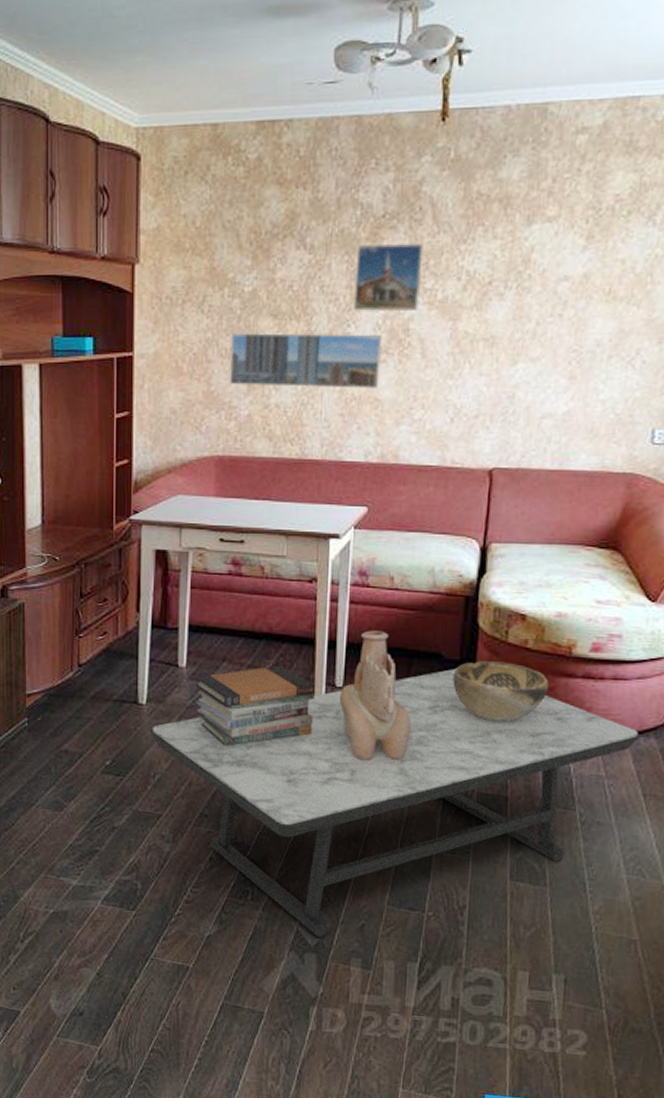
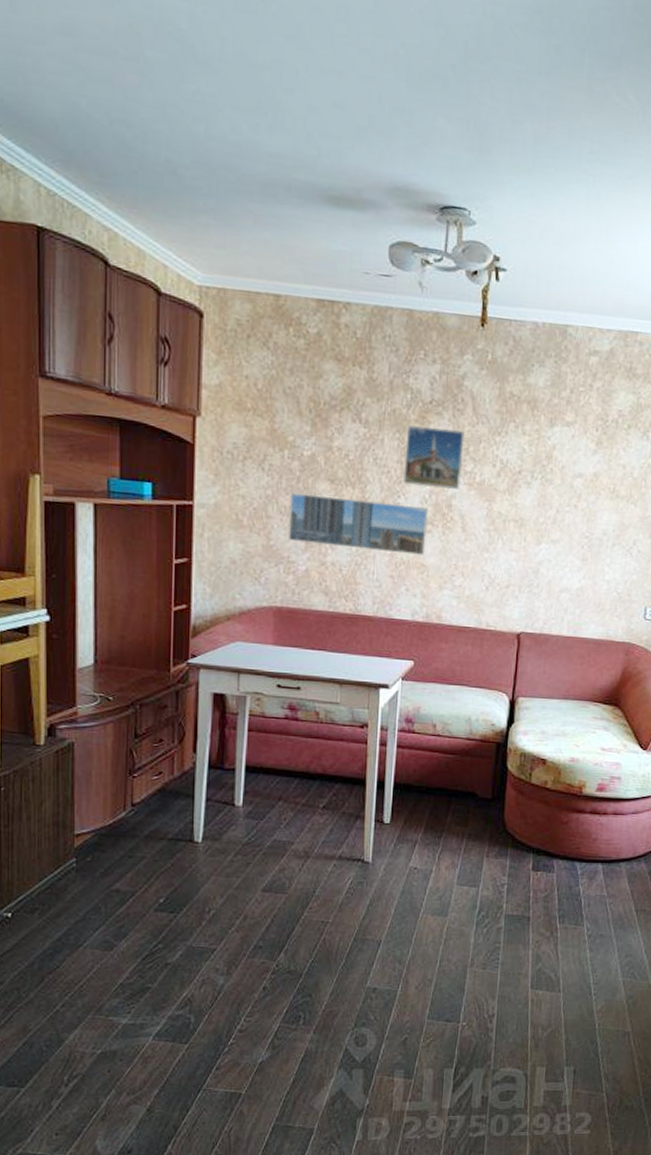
coffee table: present [150,669,641,937] -> none [205,806,634,1053]
book stack: present [194,665,315,747] -> none [250,804,365,881]
decorative vase: present [339,630,411,761] -> none [386,772,450,890]
decorative bowl: present [452,661,549,721] -> none [485,799,564,851]

